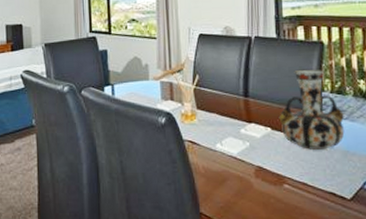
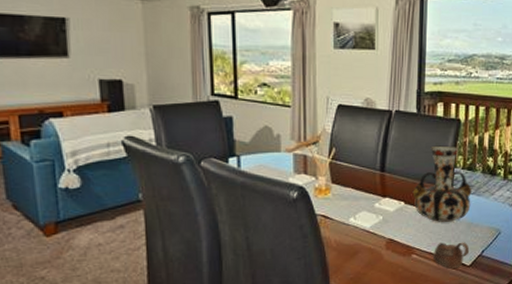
cup: none [307,172,349,202] -> present [433,242,470,269]

